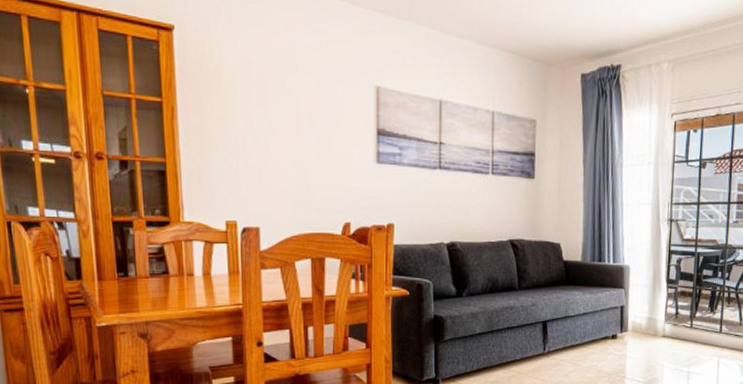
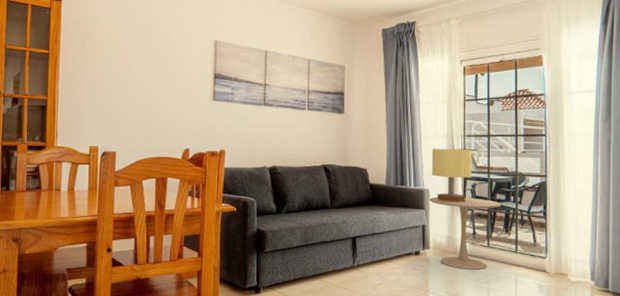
side table: none [629,274,708,353] -> present [429,196,501,270]
table lamp: none [633,218,679,280] -> present [432,148,472,203]

